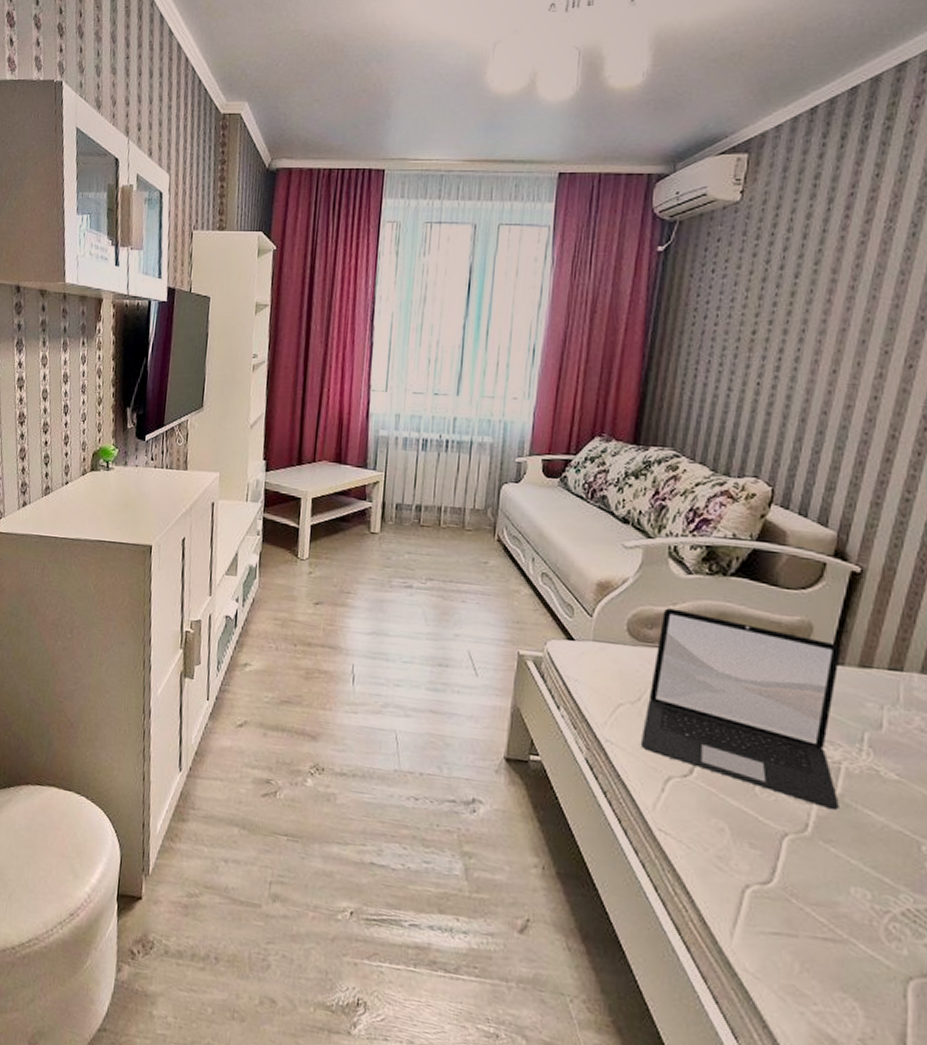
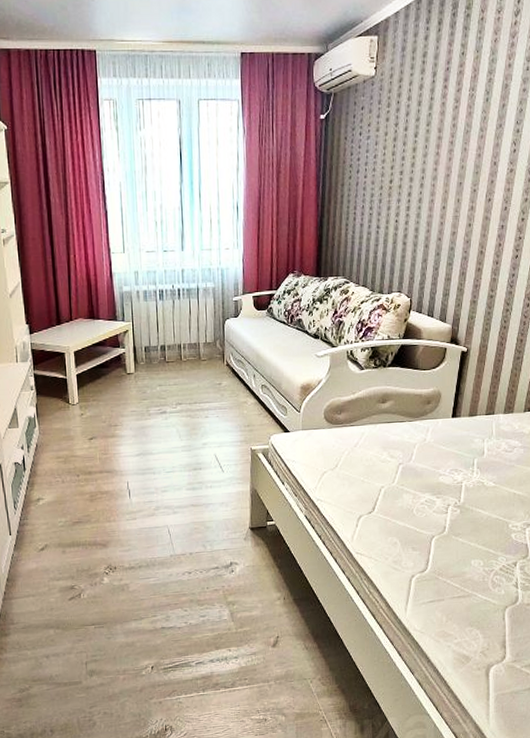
laptop: present [640,608,841,810] -> none [340,396,462,514]

